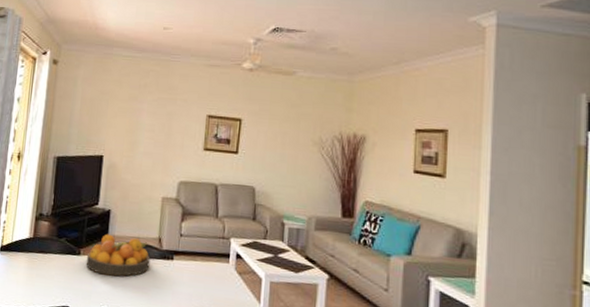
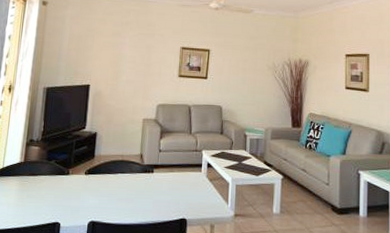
fruit bowl: present [86,234,151,277] -> none [74,154,133,191]

